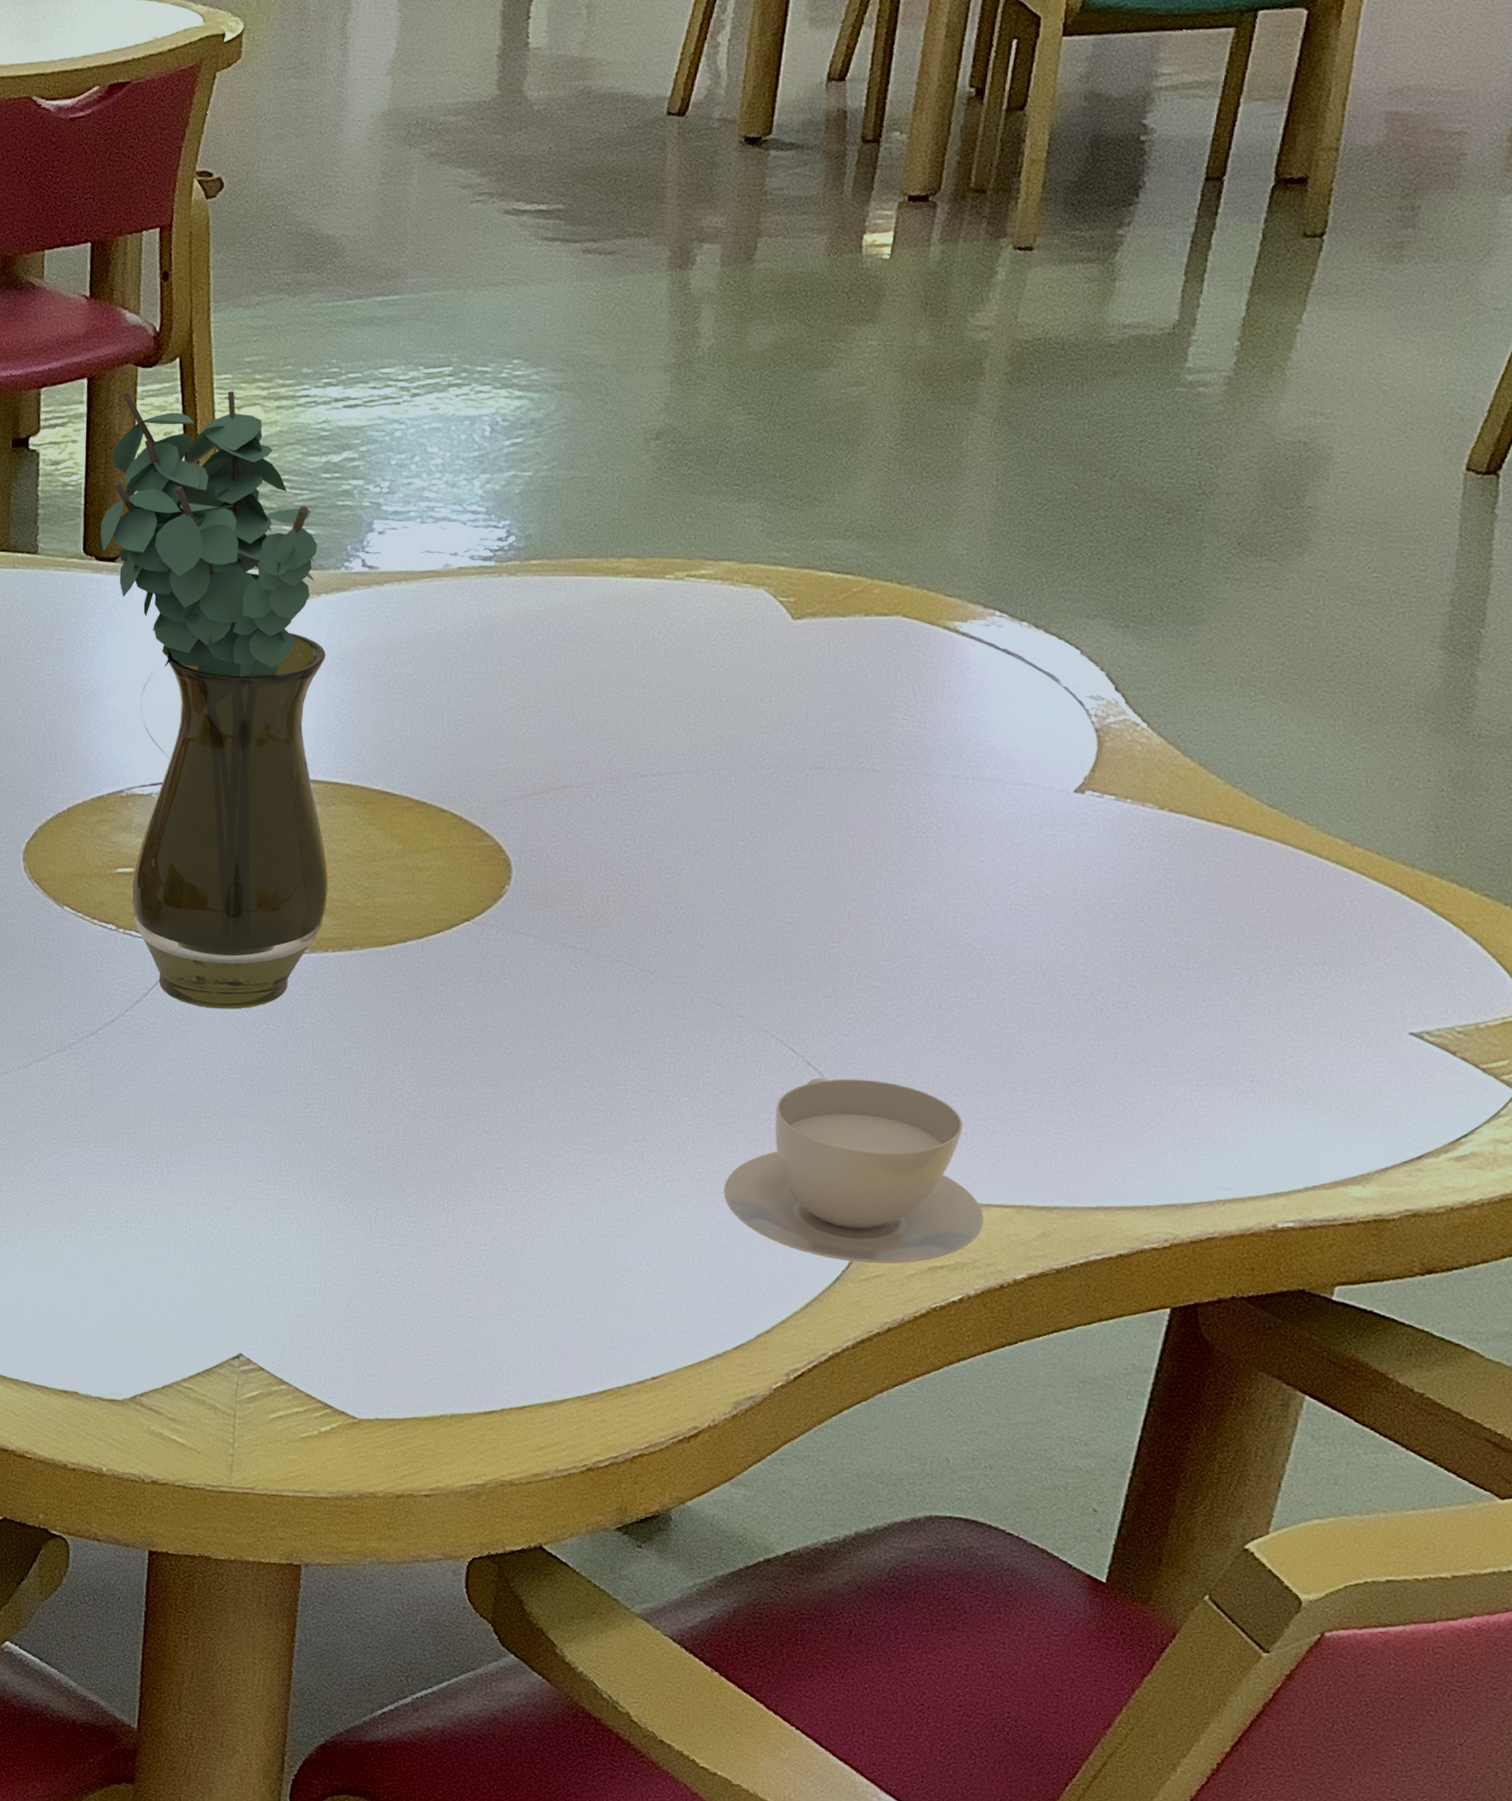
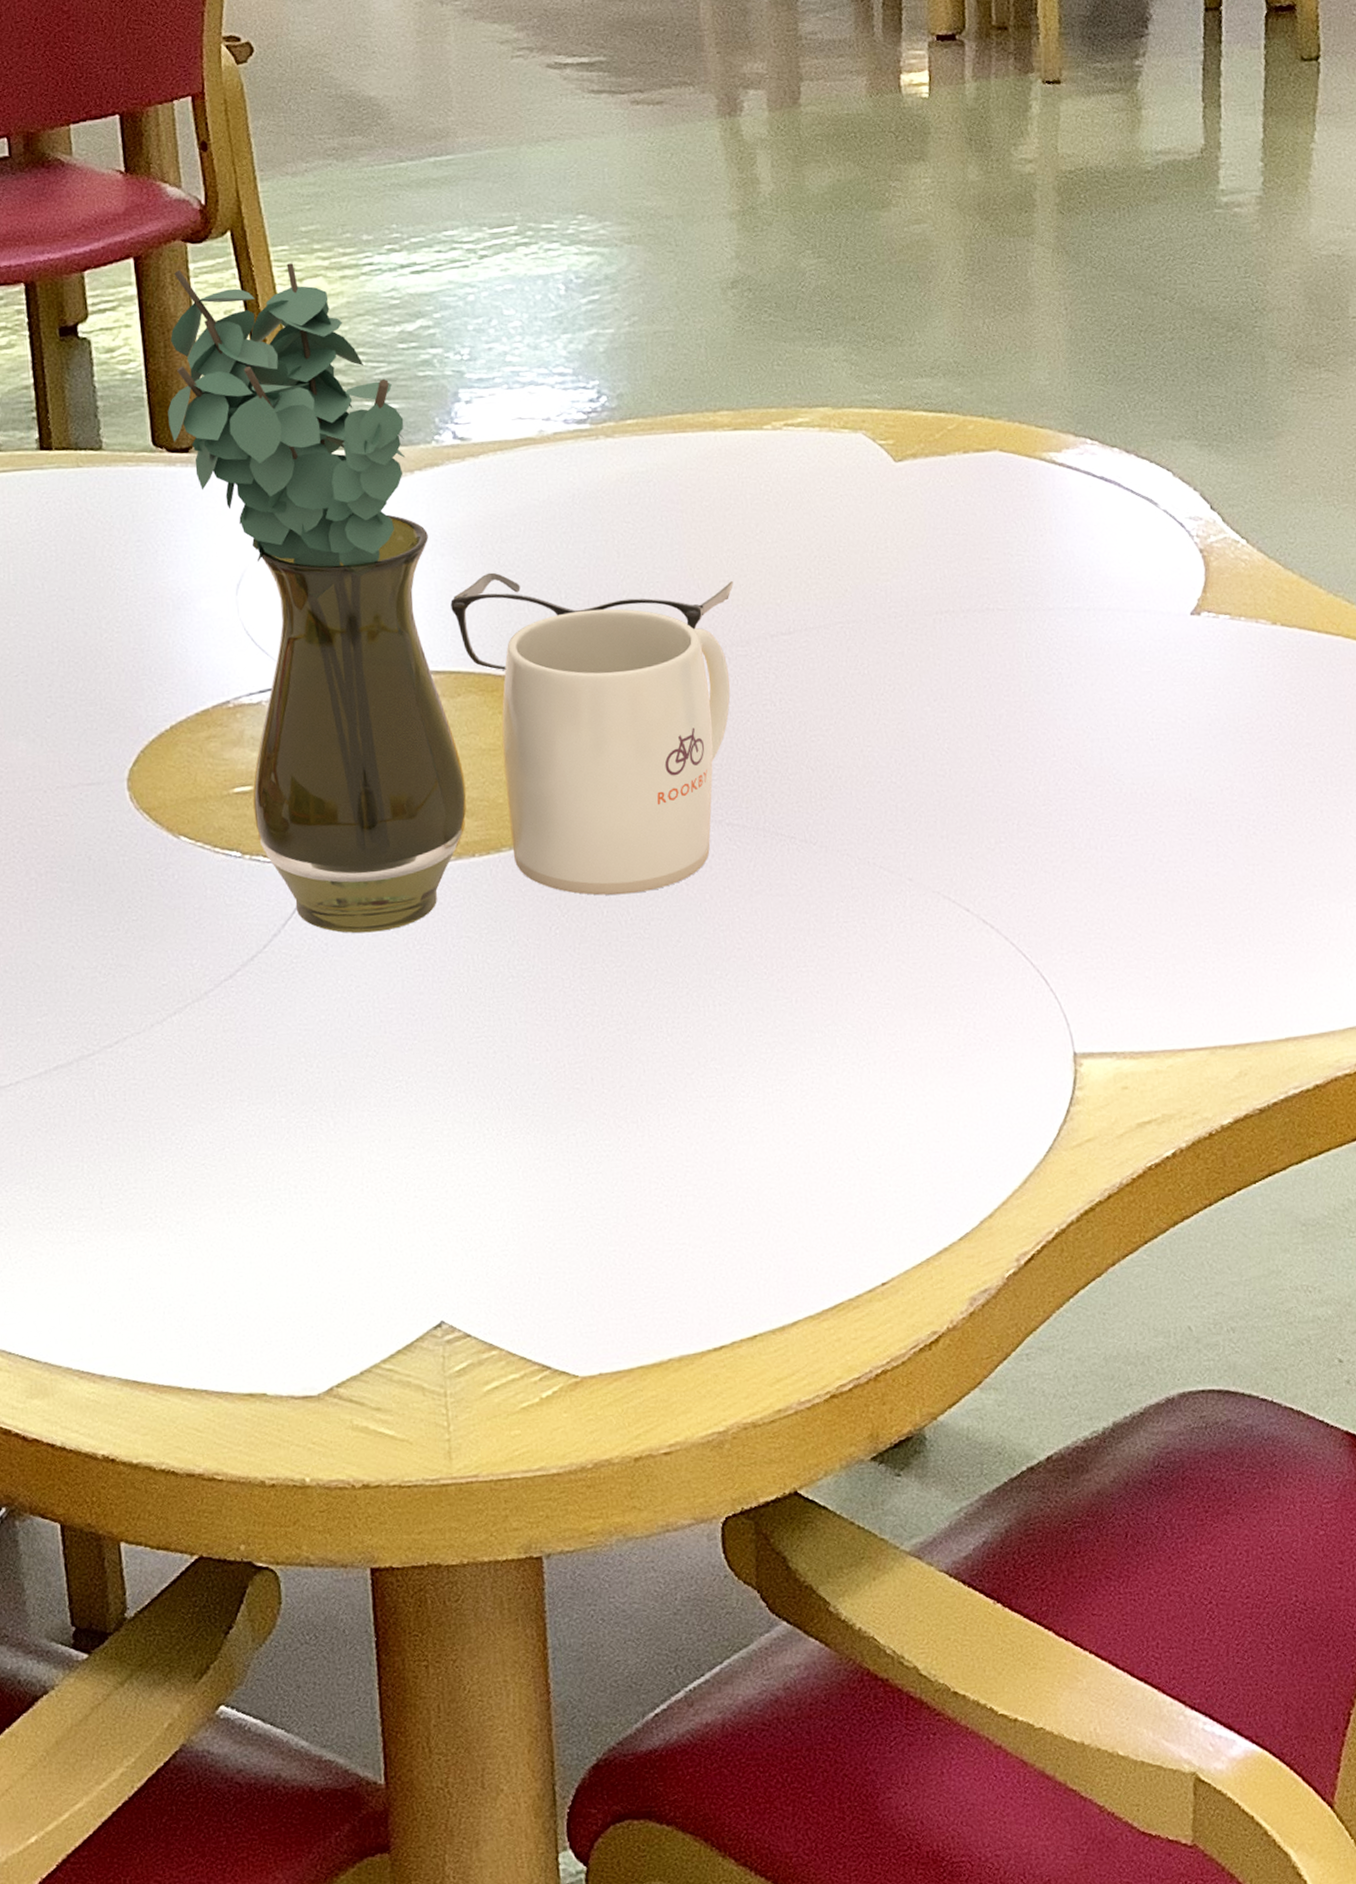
eyeglasses: none [338,694,612,785] -> present [450,572,733,670]
mug: none [363,736,595,1001] -> present [501,608,731,896]
teacup: present [724,1078,984,1264] -> none [922,932,1182,1129]

